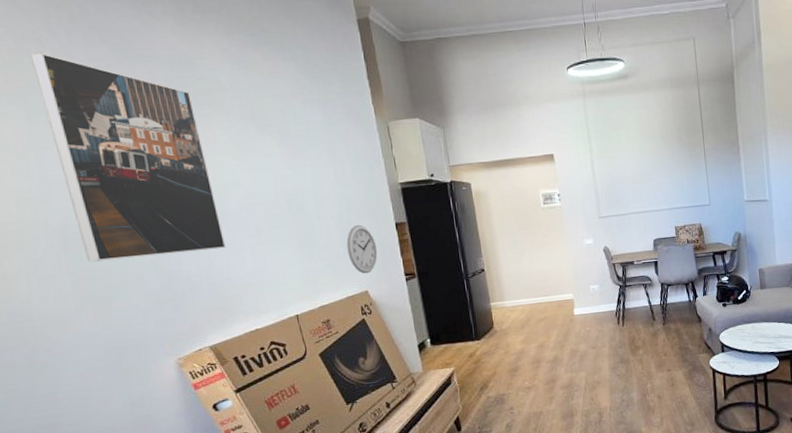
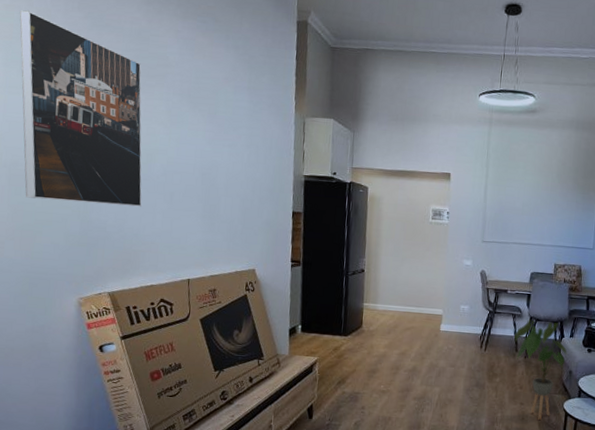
wall clock: present [346,224,378,274] -> none [244,207,272,254]
house plant: none [649,284,704,382] -> present [514,319,567,420]

